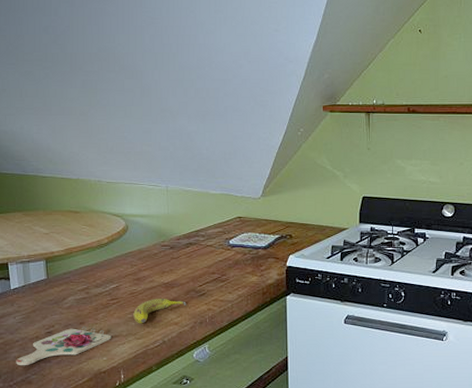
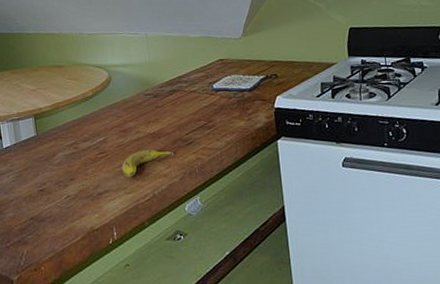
cutting board: present [16,326,112,366] -> none [11,182,102,226]

